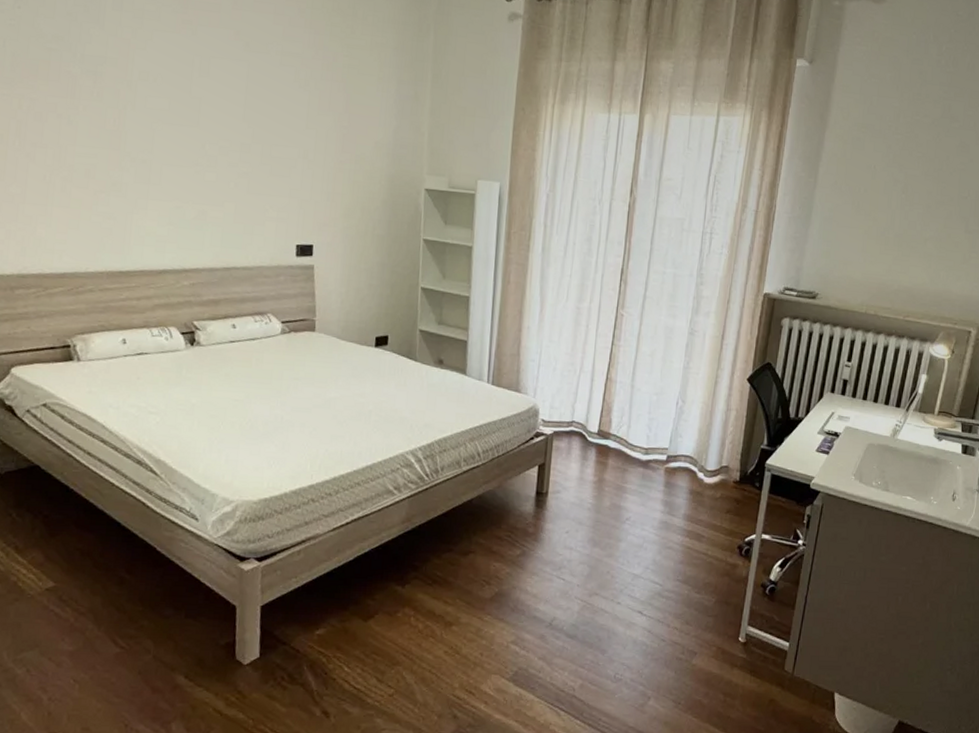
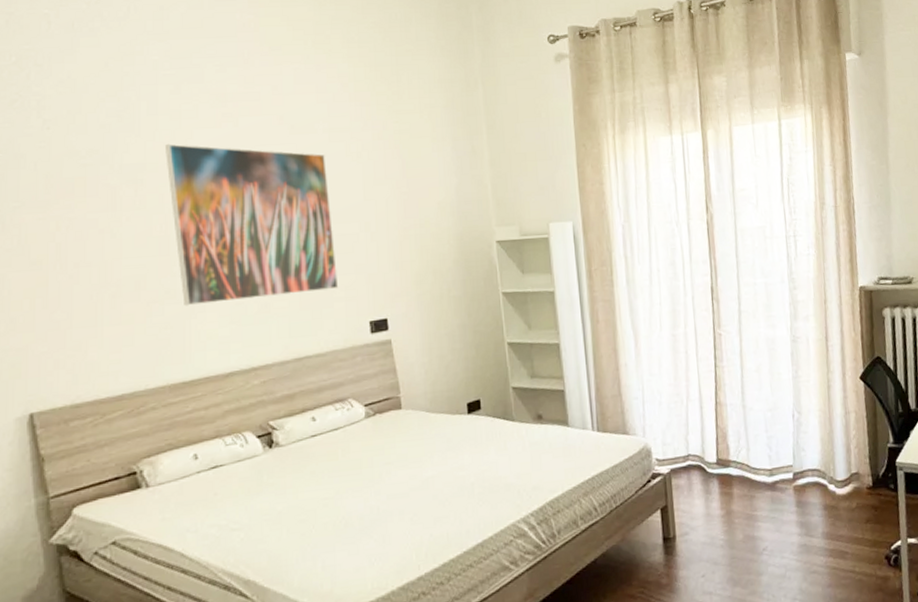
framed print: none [125,41,275,209] -> present [165,143,339,306]

